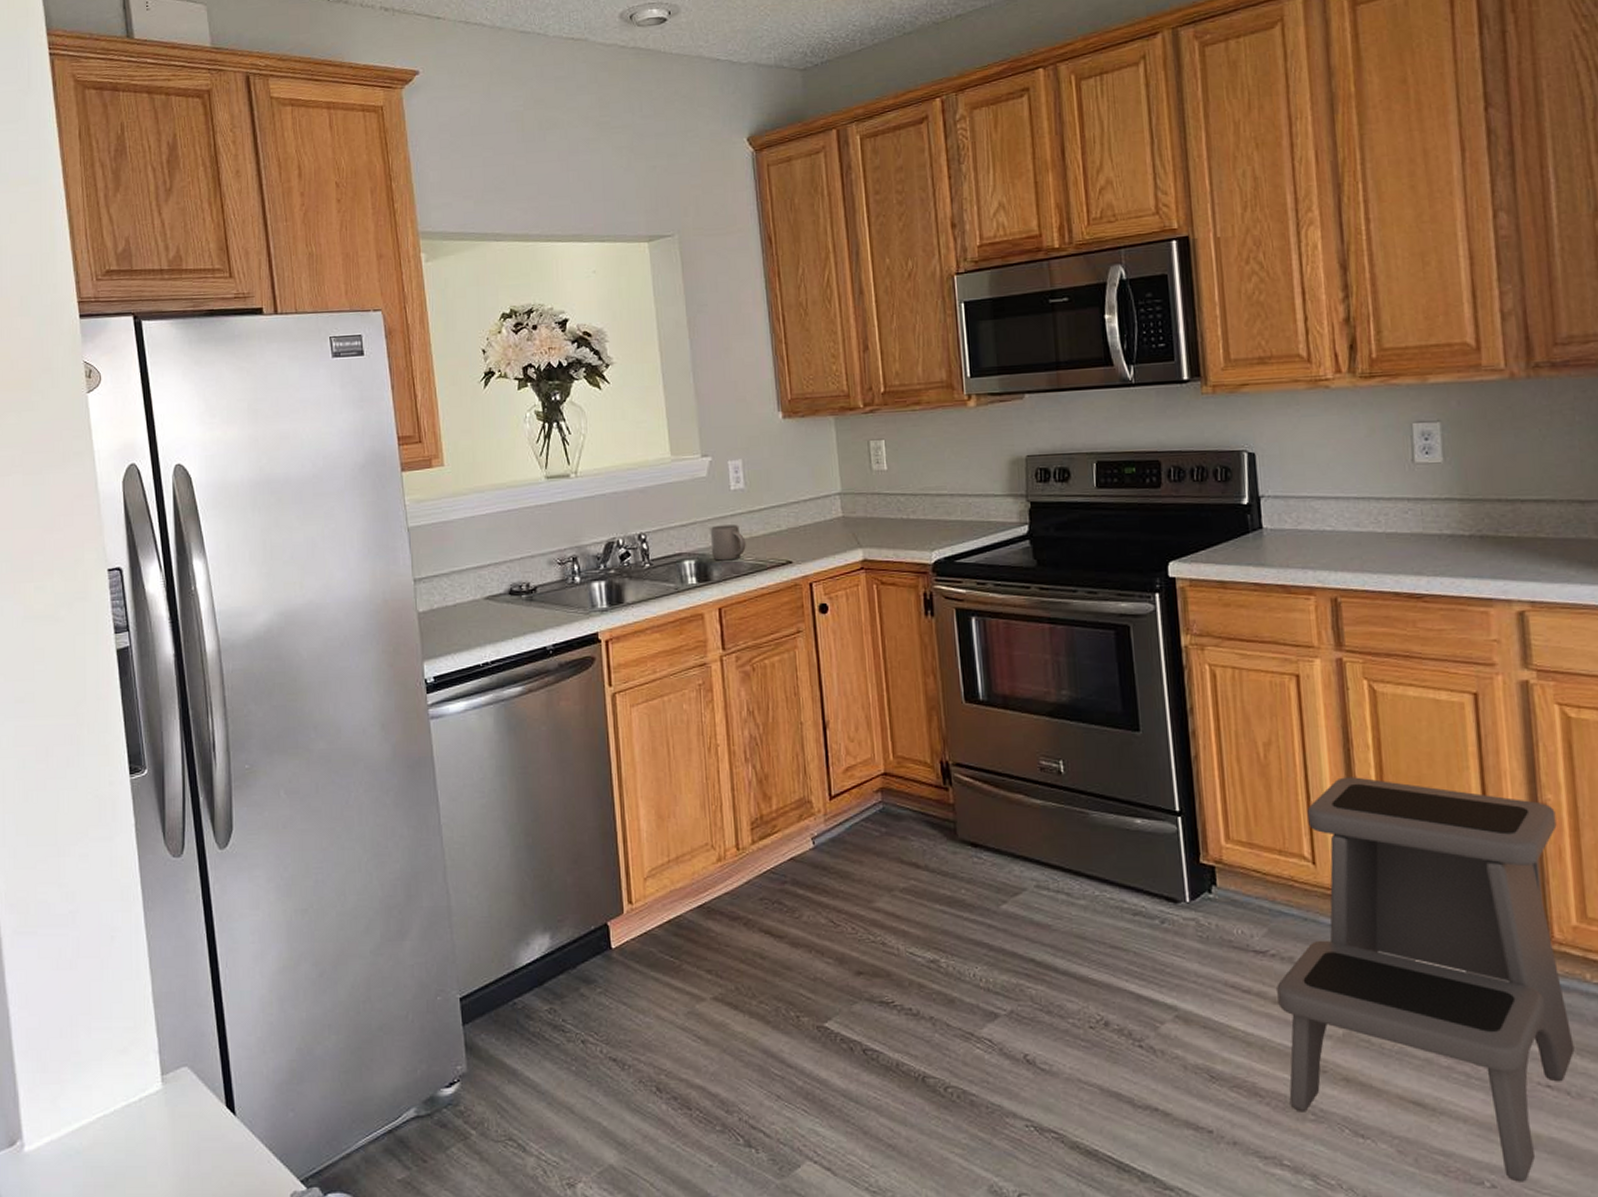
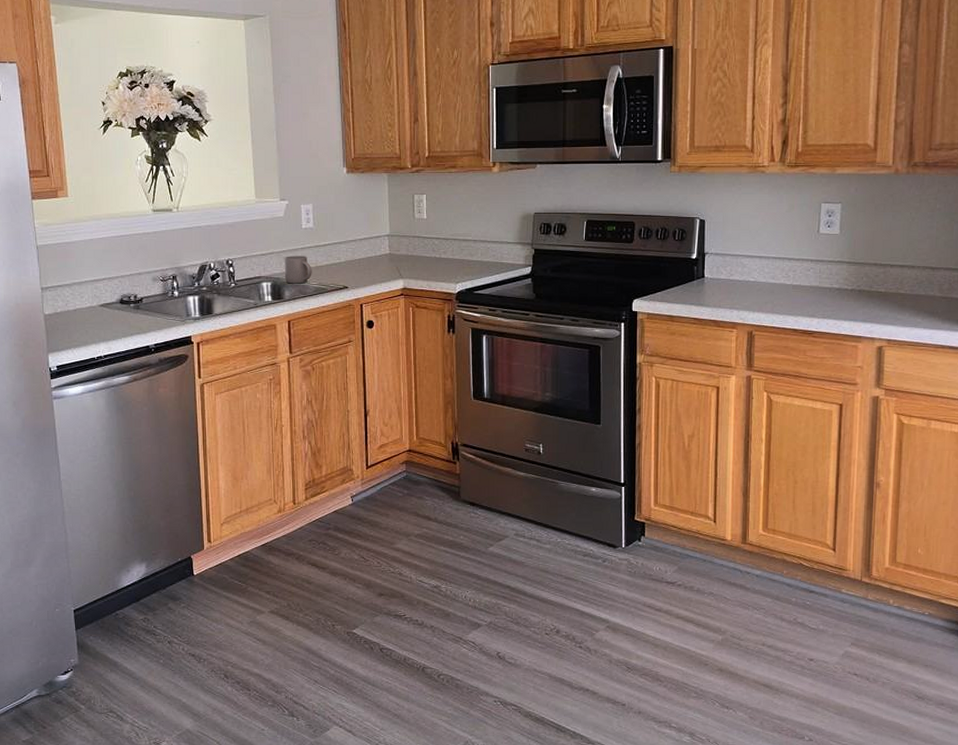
step stool: present [1277,777,1575,1182] -> none [679,461,885,737]

